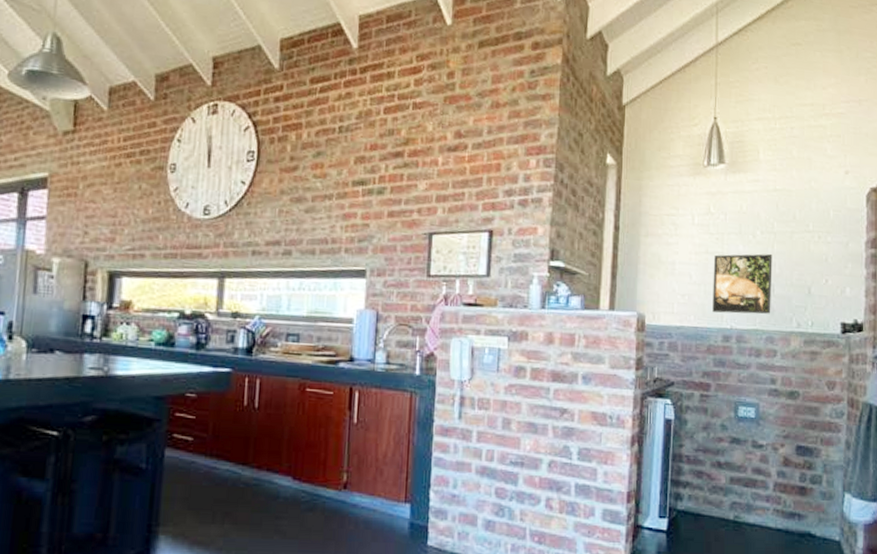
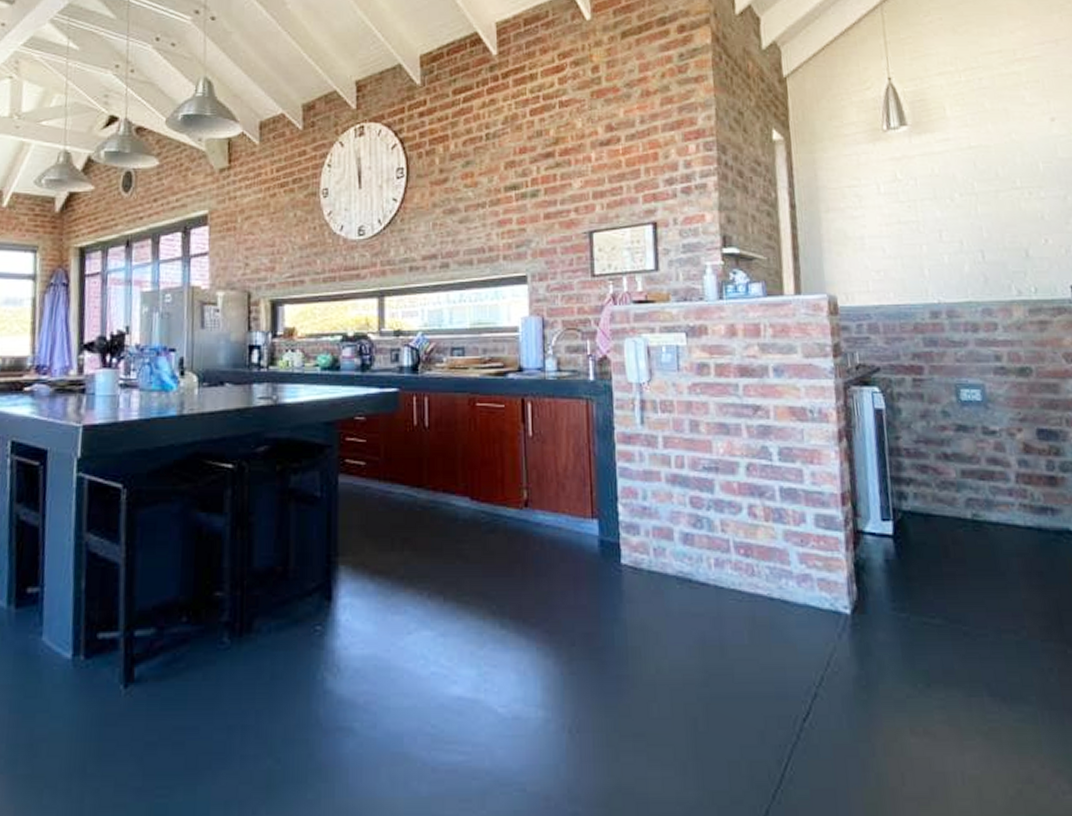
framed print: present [712,253,773,314] -> none [908,216,984,288]

